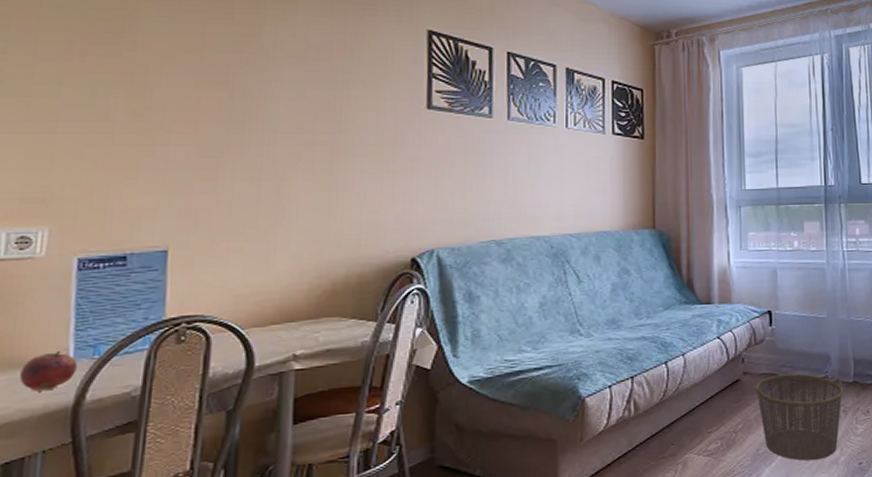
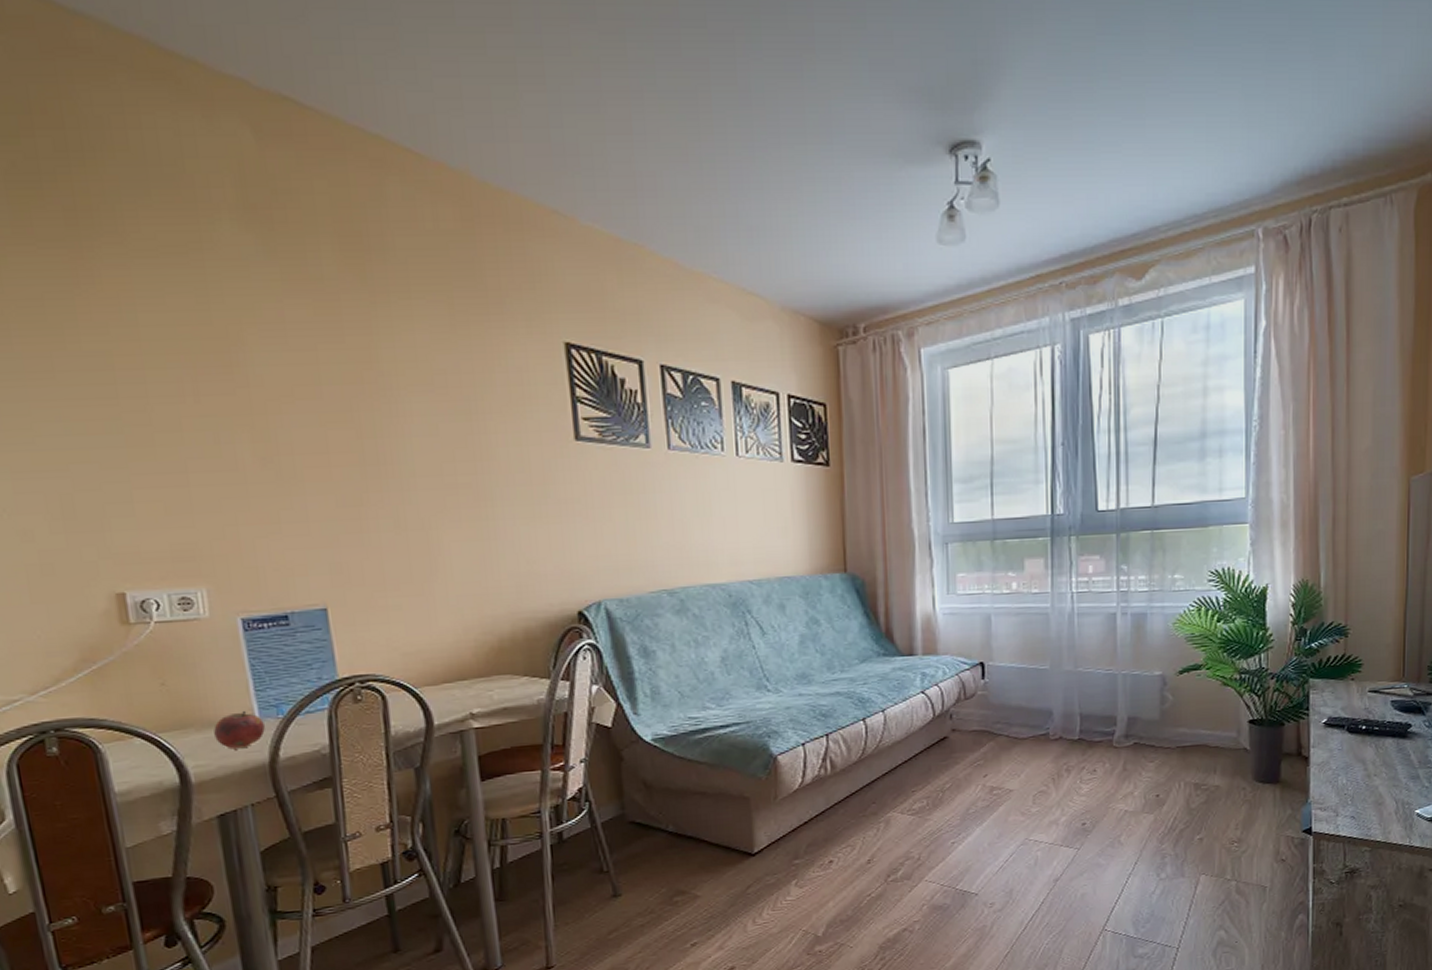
basket: present [755,373,844,461] -> none [964,730,1067,821]

